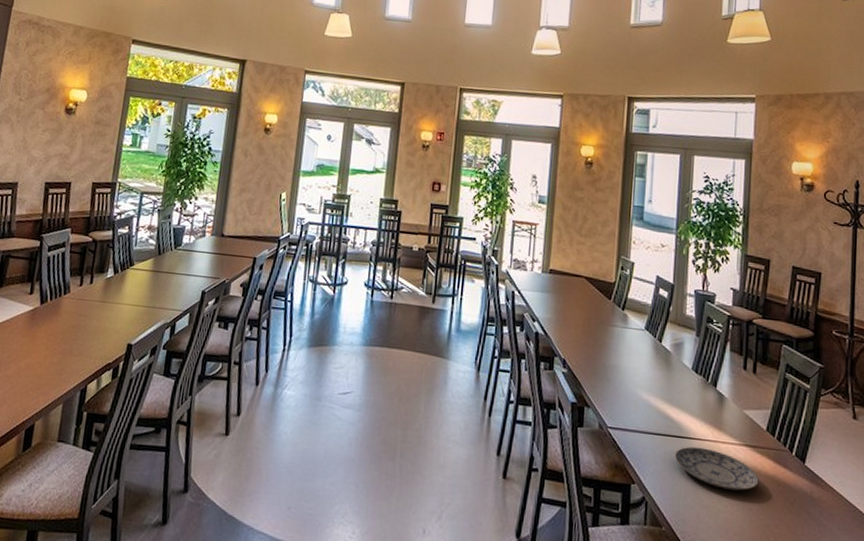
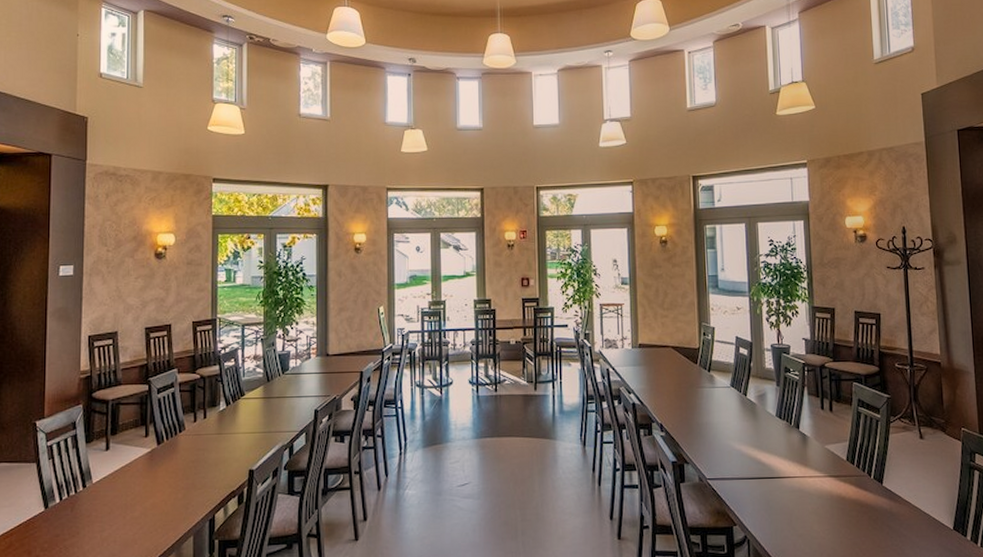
plate: present [674,446,759,491] -> none [768,484,845,518]

